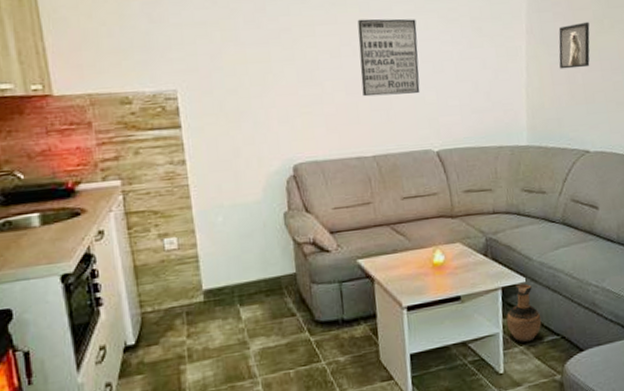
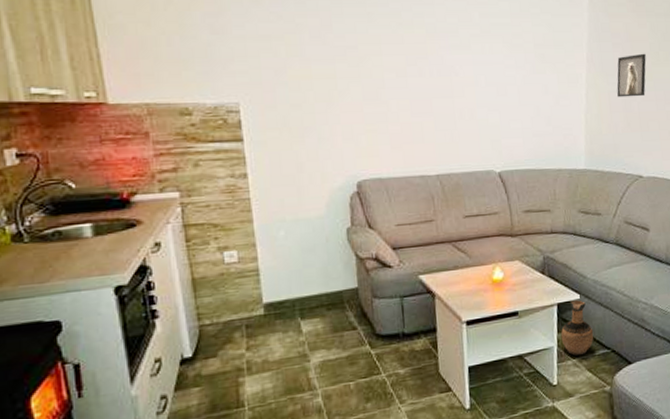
wall art: present [357,18,420,97] -> none [424,40,484,117]

